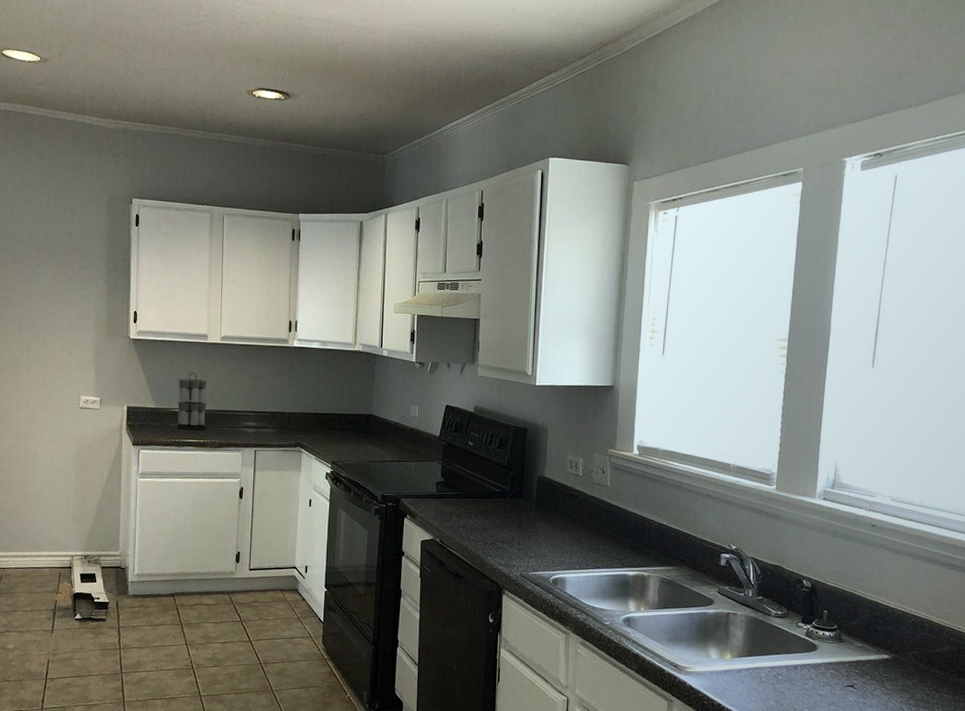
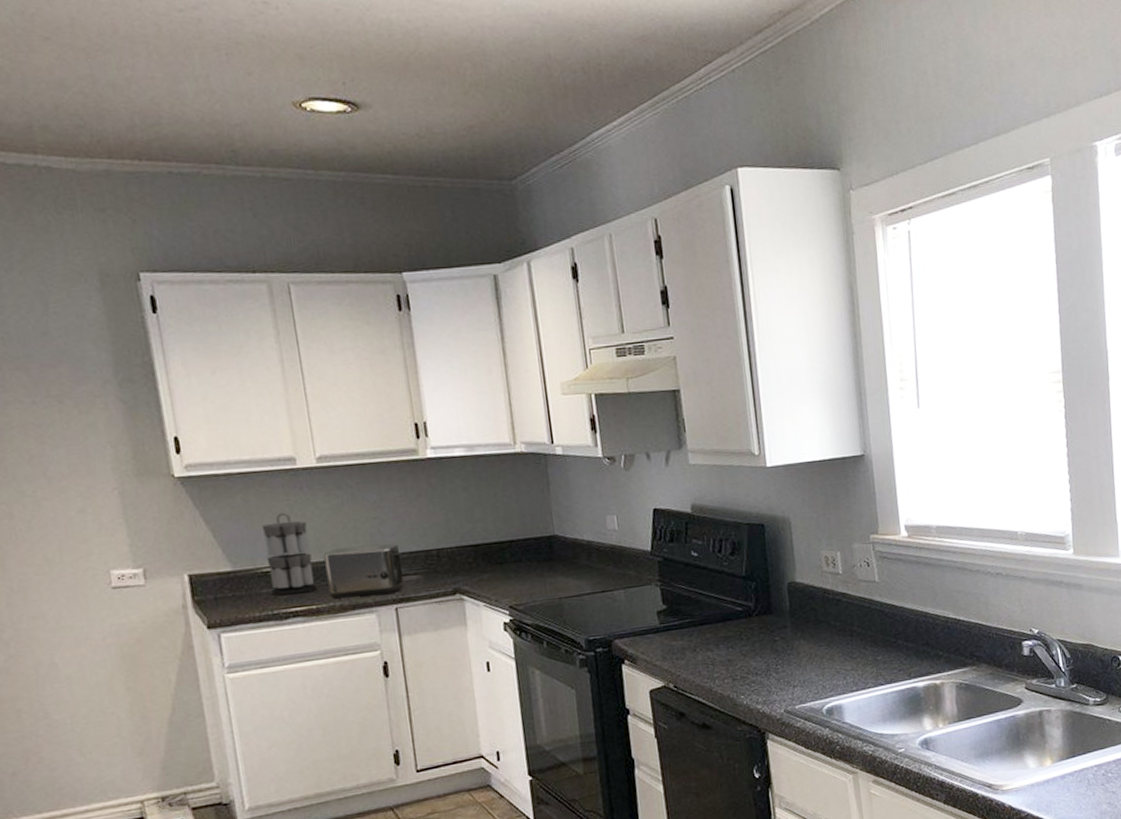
toaster: none [213,402,267,440] -> present [323,544,404,599]

